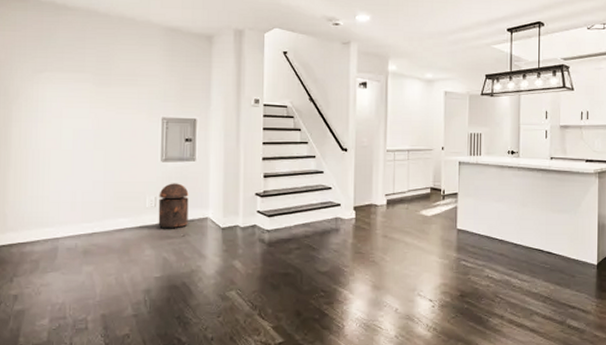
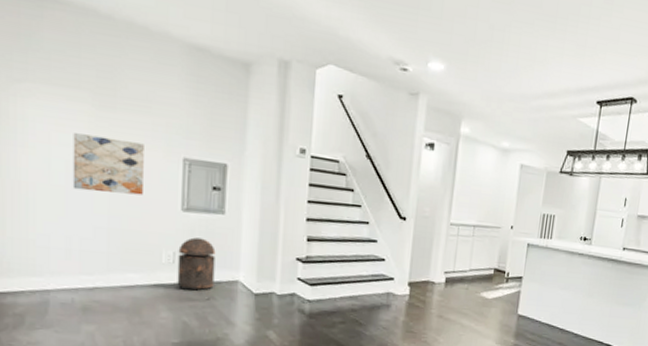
wall art: none [78,107,132,152] -> present [72,133,144,195]

